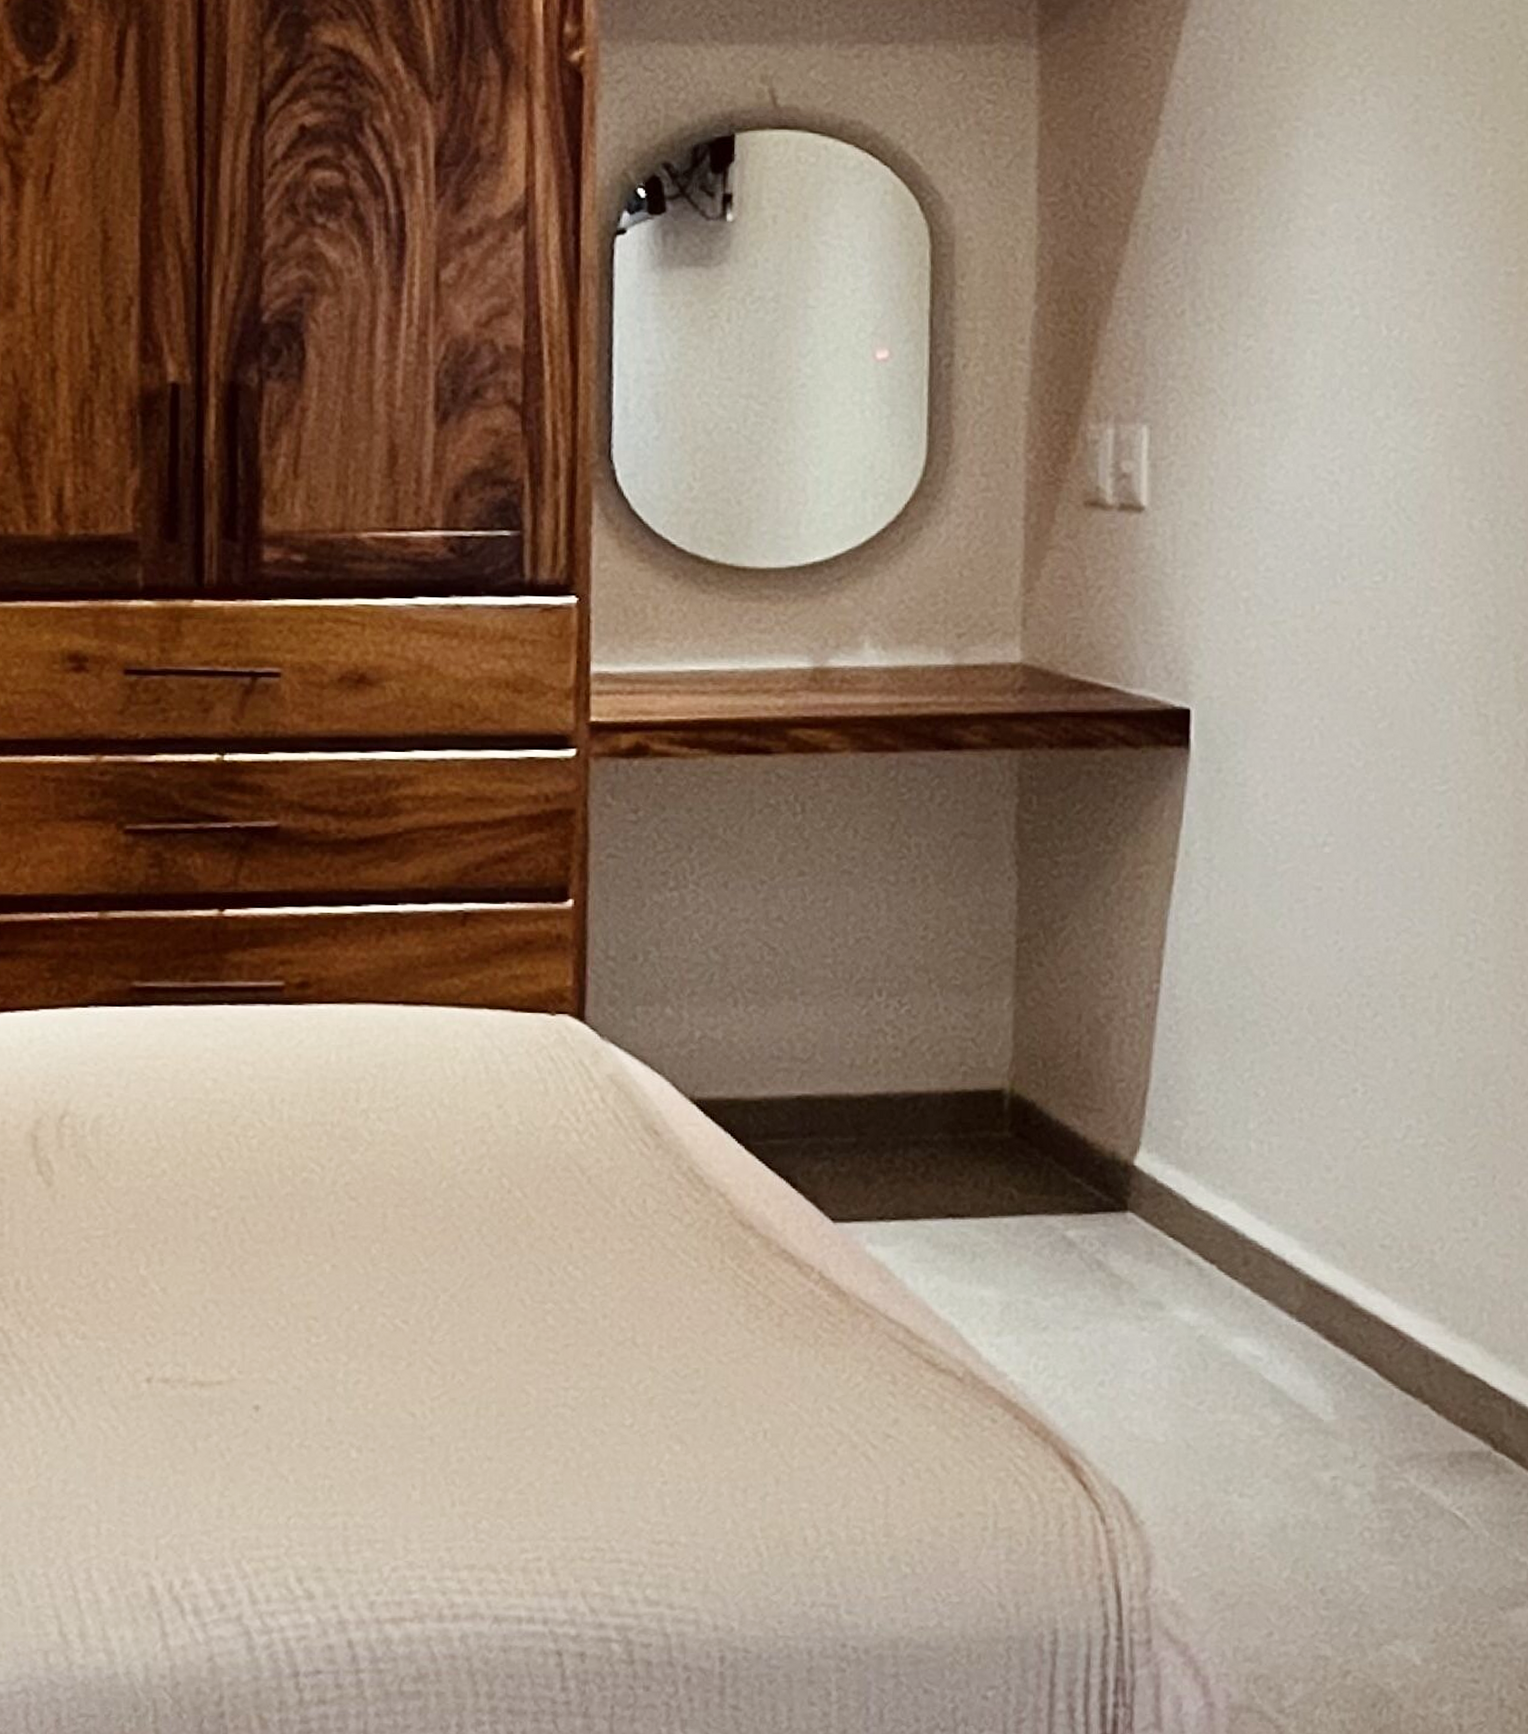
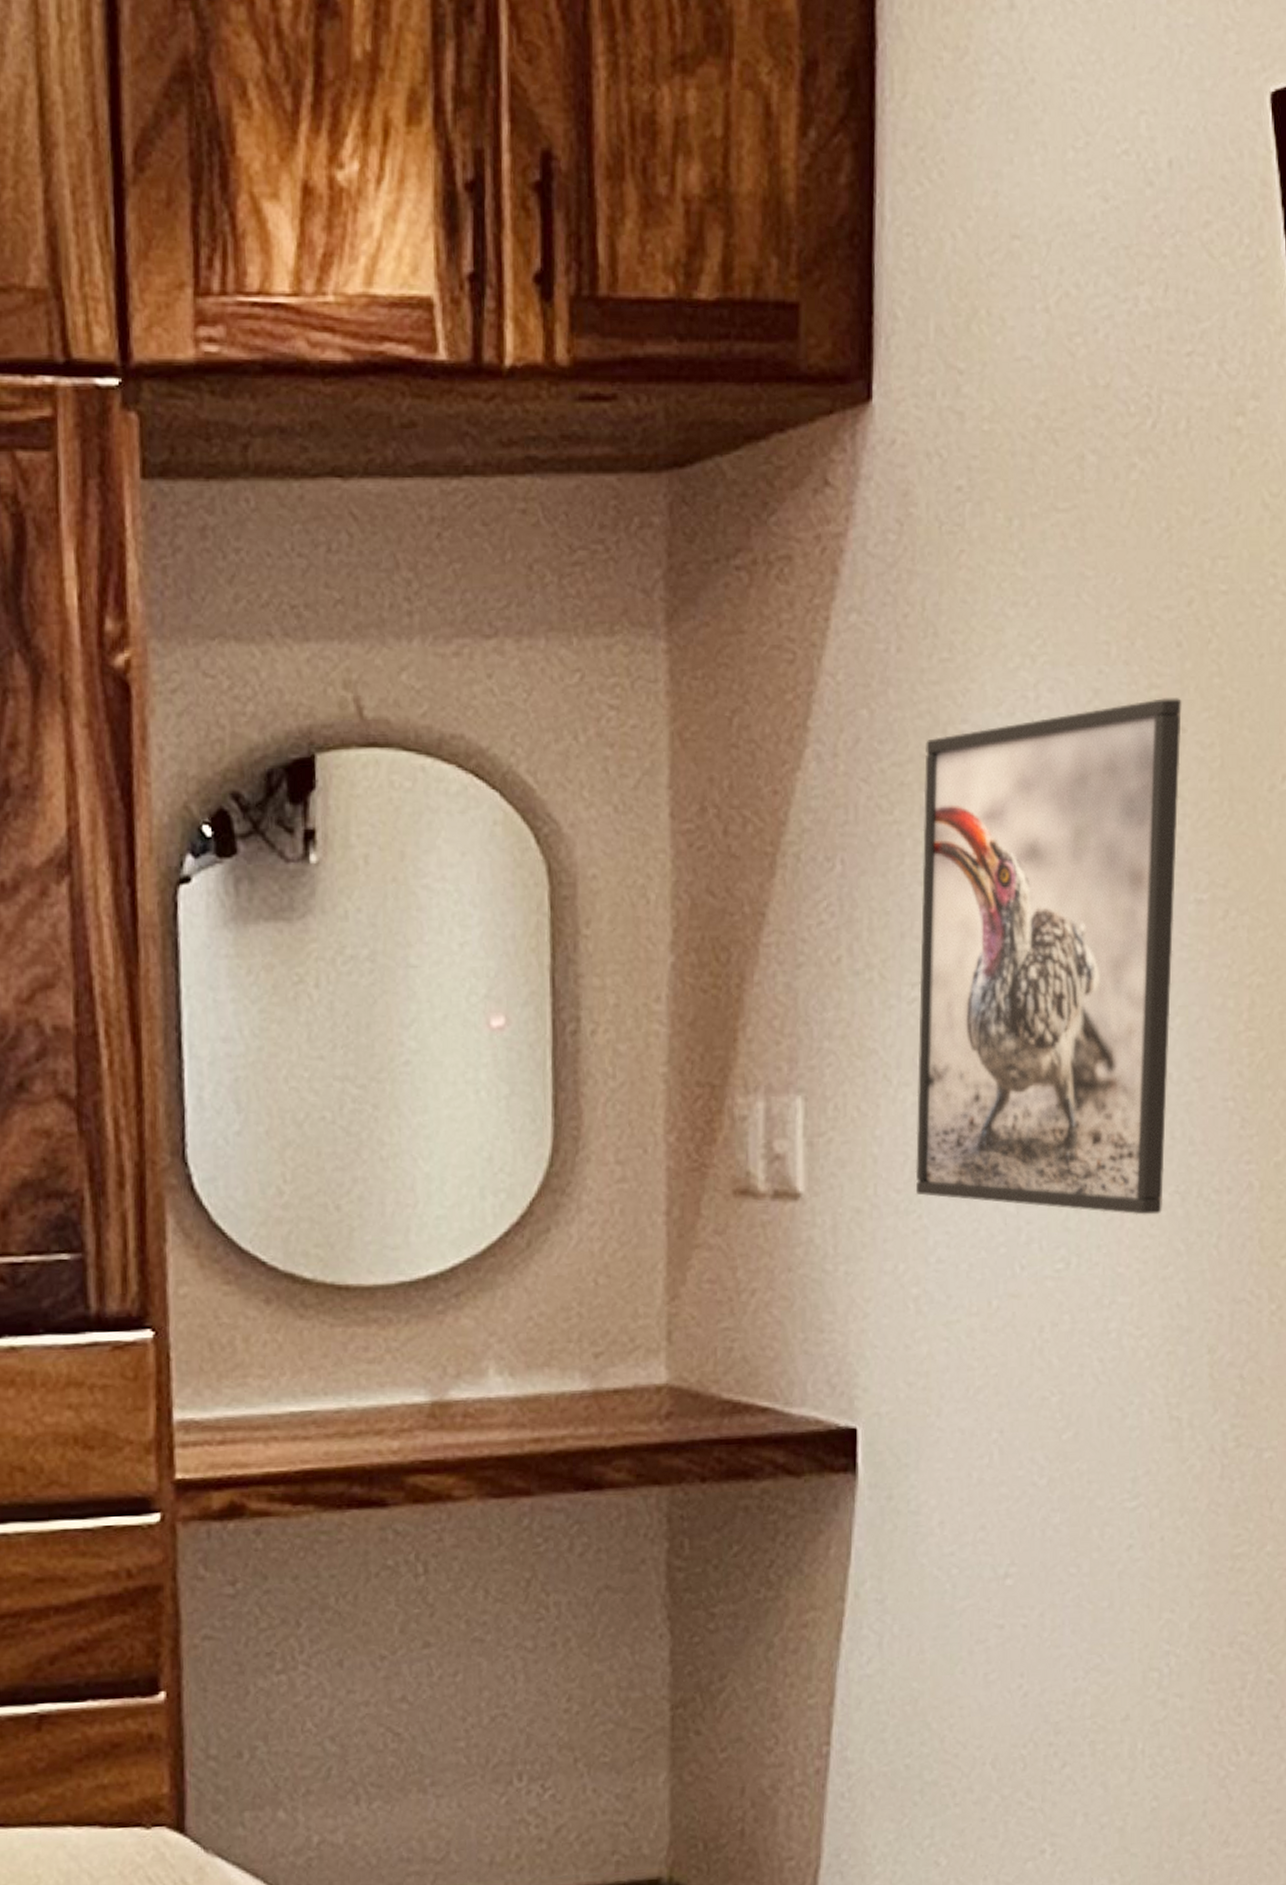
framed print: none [1247,103,1495,538] -> present [915,698,1183,1215]

